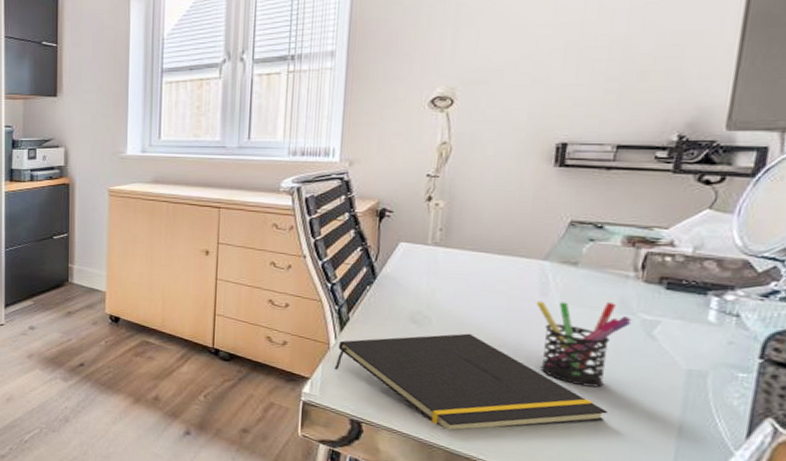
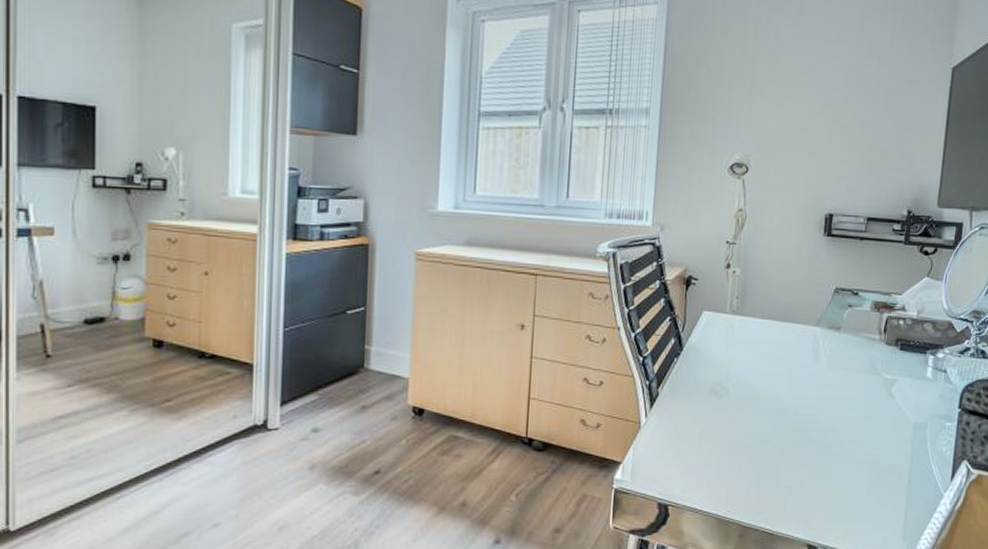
notepad: present [334,333,609,430] -> none [644,402,862,503]
pen holder: present [536,301,632,387] -> none [810,364,878,446]

